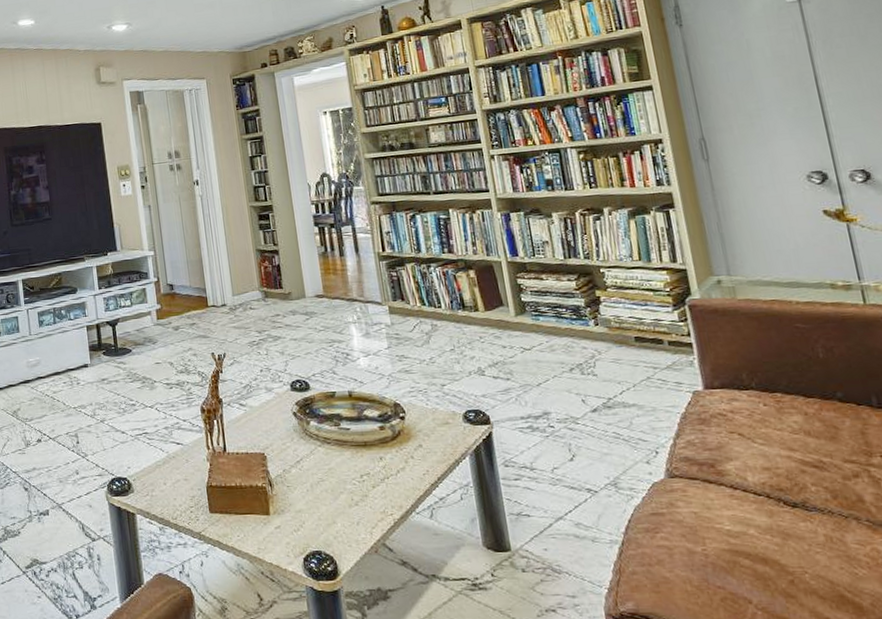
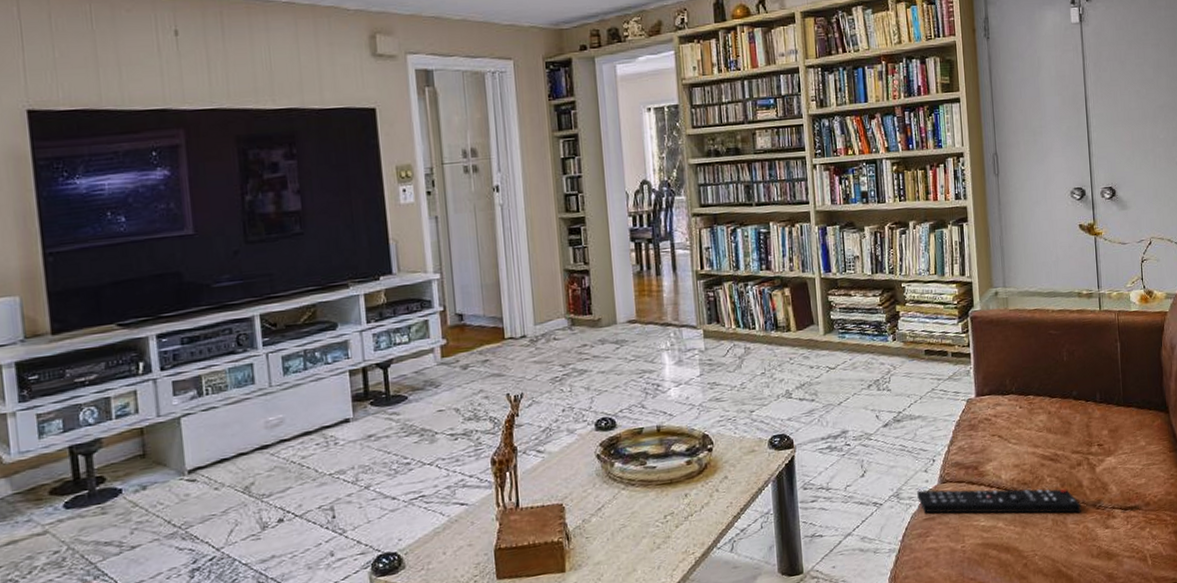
remote control: none [639,482,866,532] -> present [917,489,1081,514]

